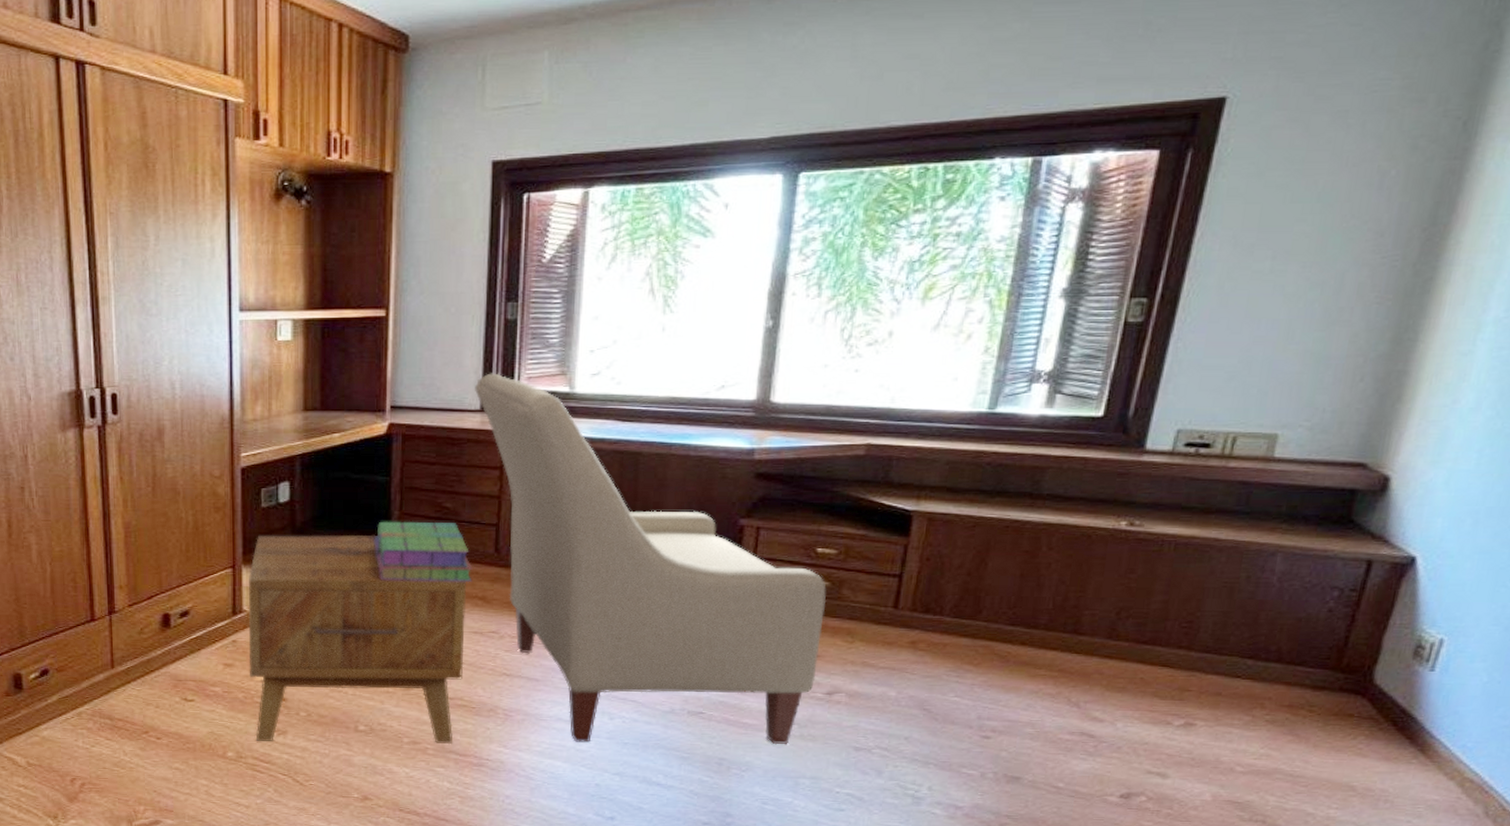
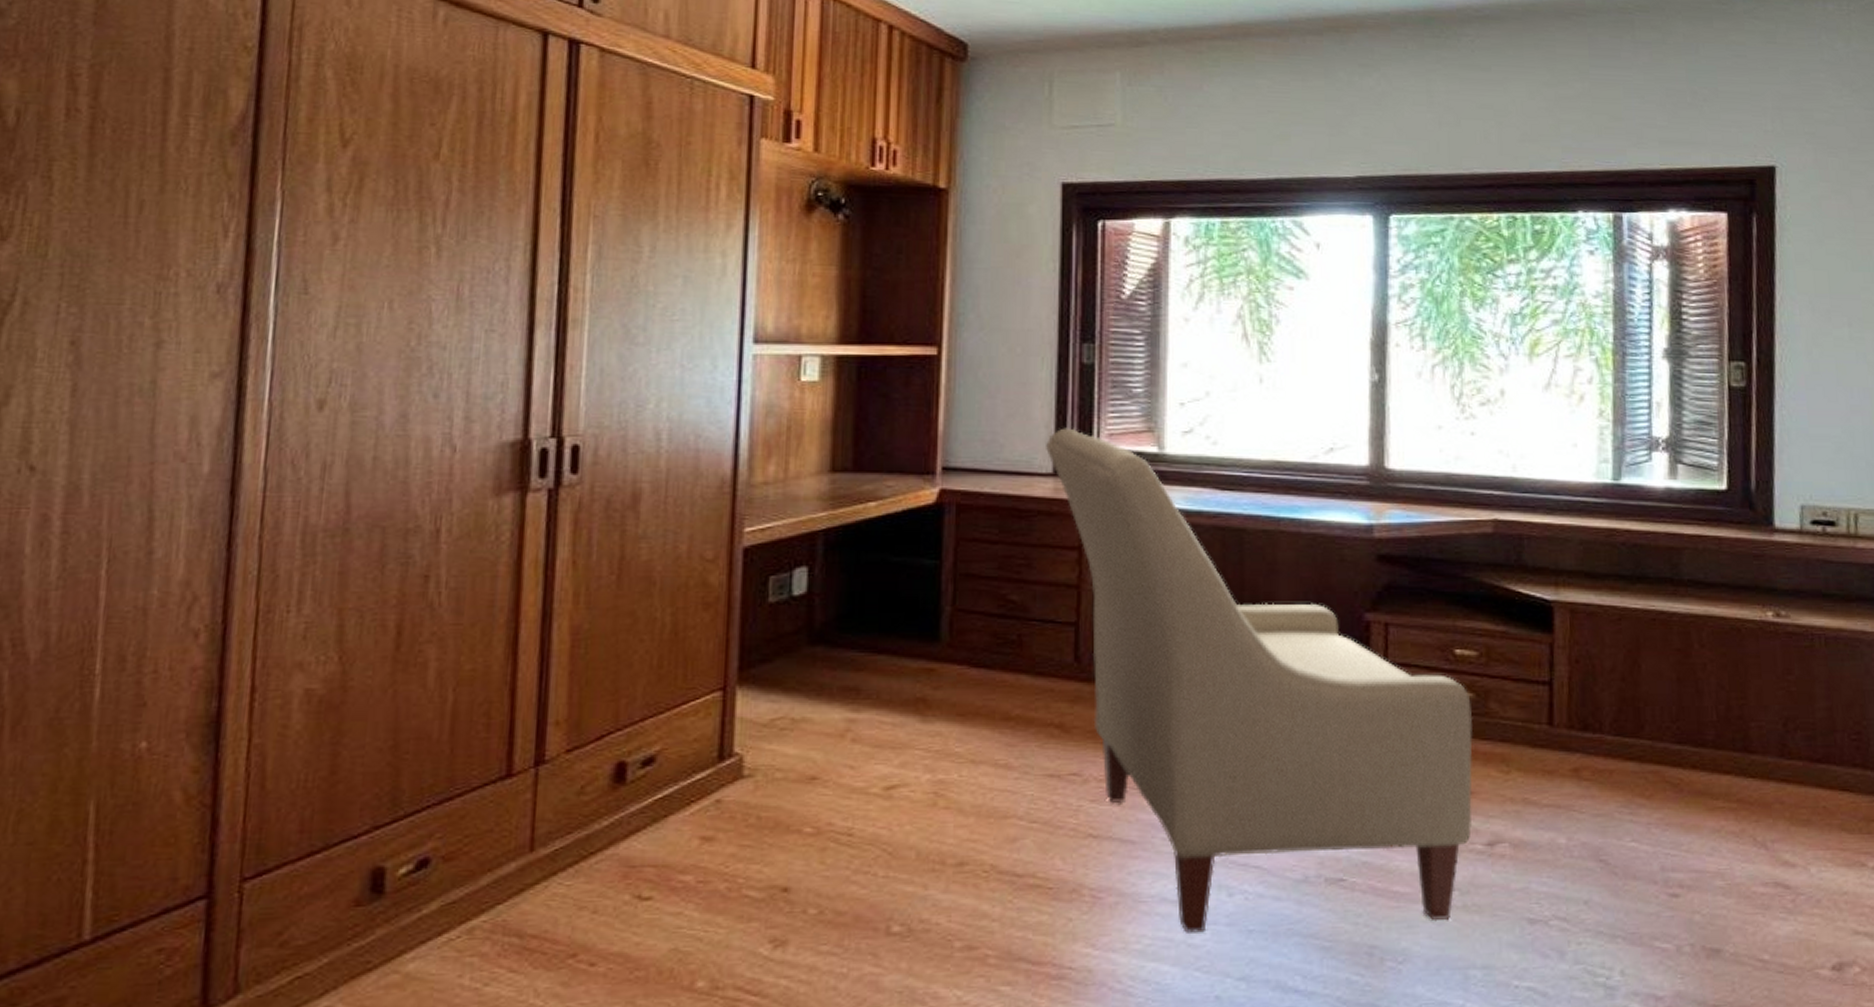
side table: present [248,534,467,745] -> none [738,639,1040,959]
stack of books: present [374,521,473,583] -> none [917,620,1047,705]

